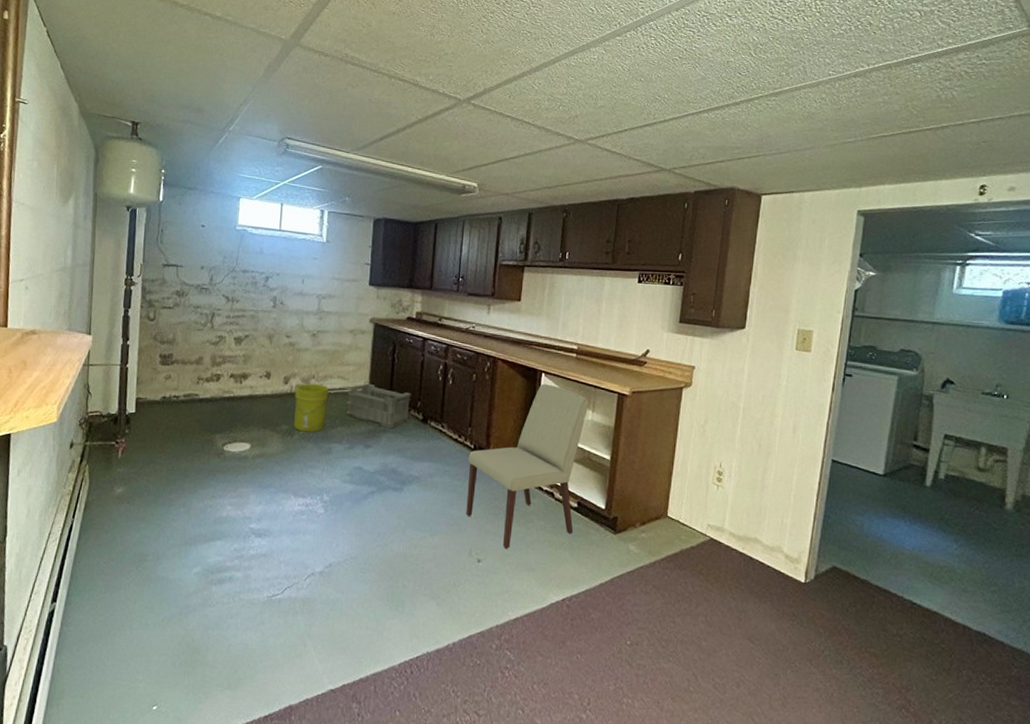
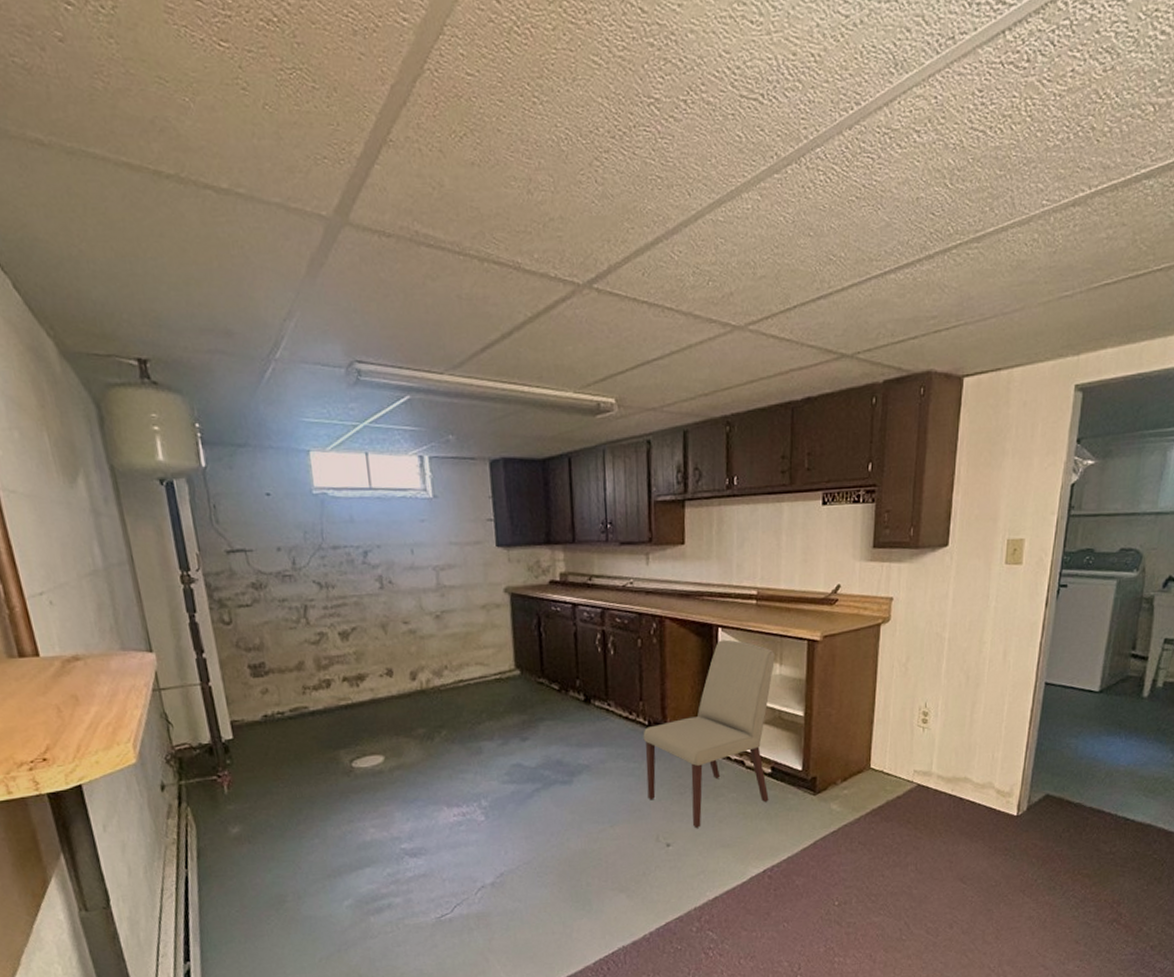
bucket: present [294,383,329,433] -> none [426,675,470,733]
plastic crate: present [346,383,412,428] -> none [490,666,569,716]

